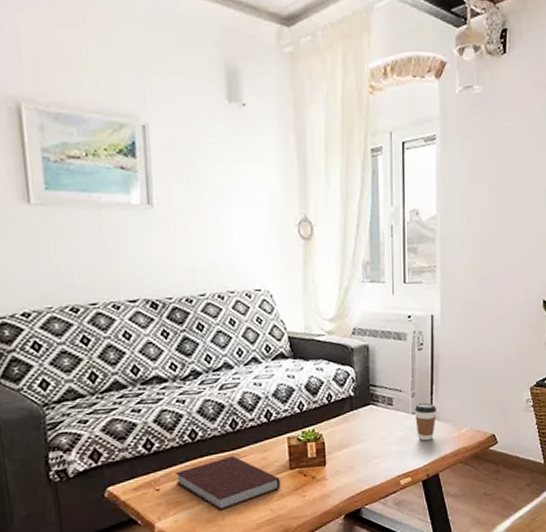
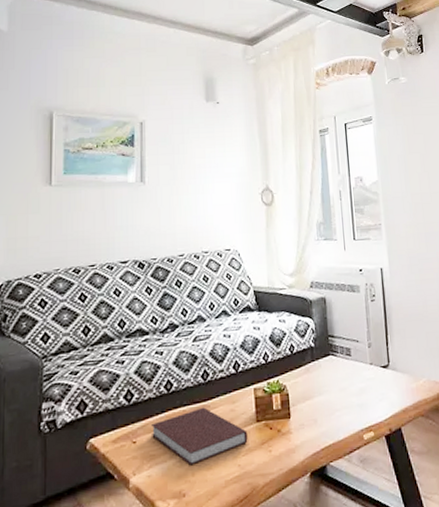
coffee cup: present [415,403,436,441] -> none [372,353,394,393]

